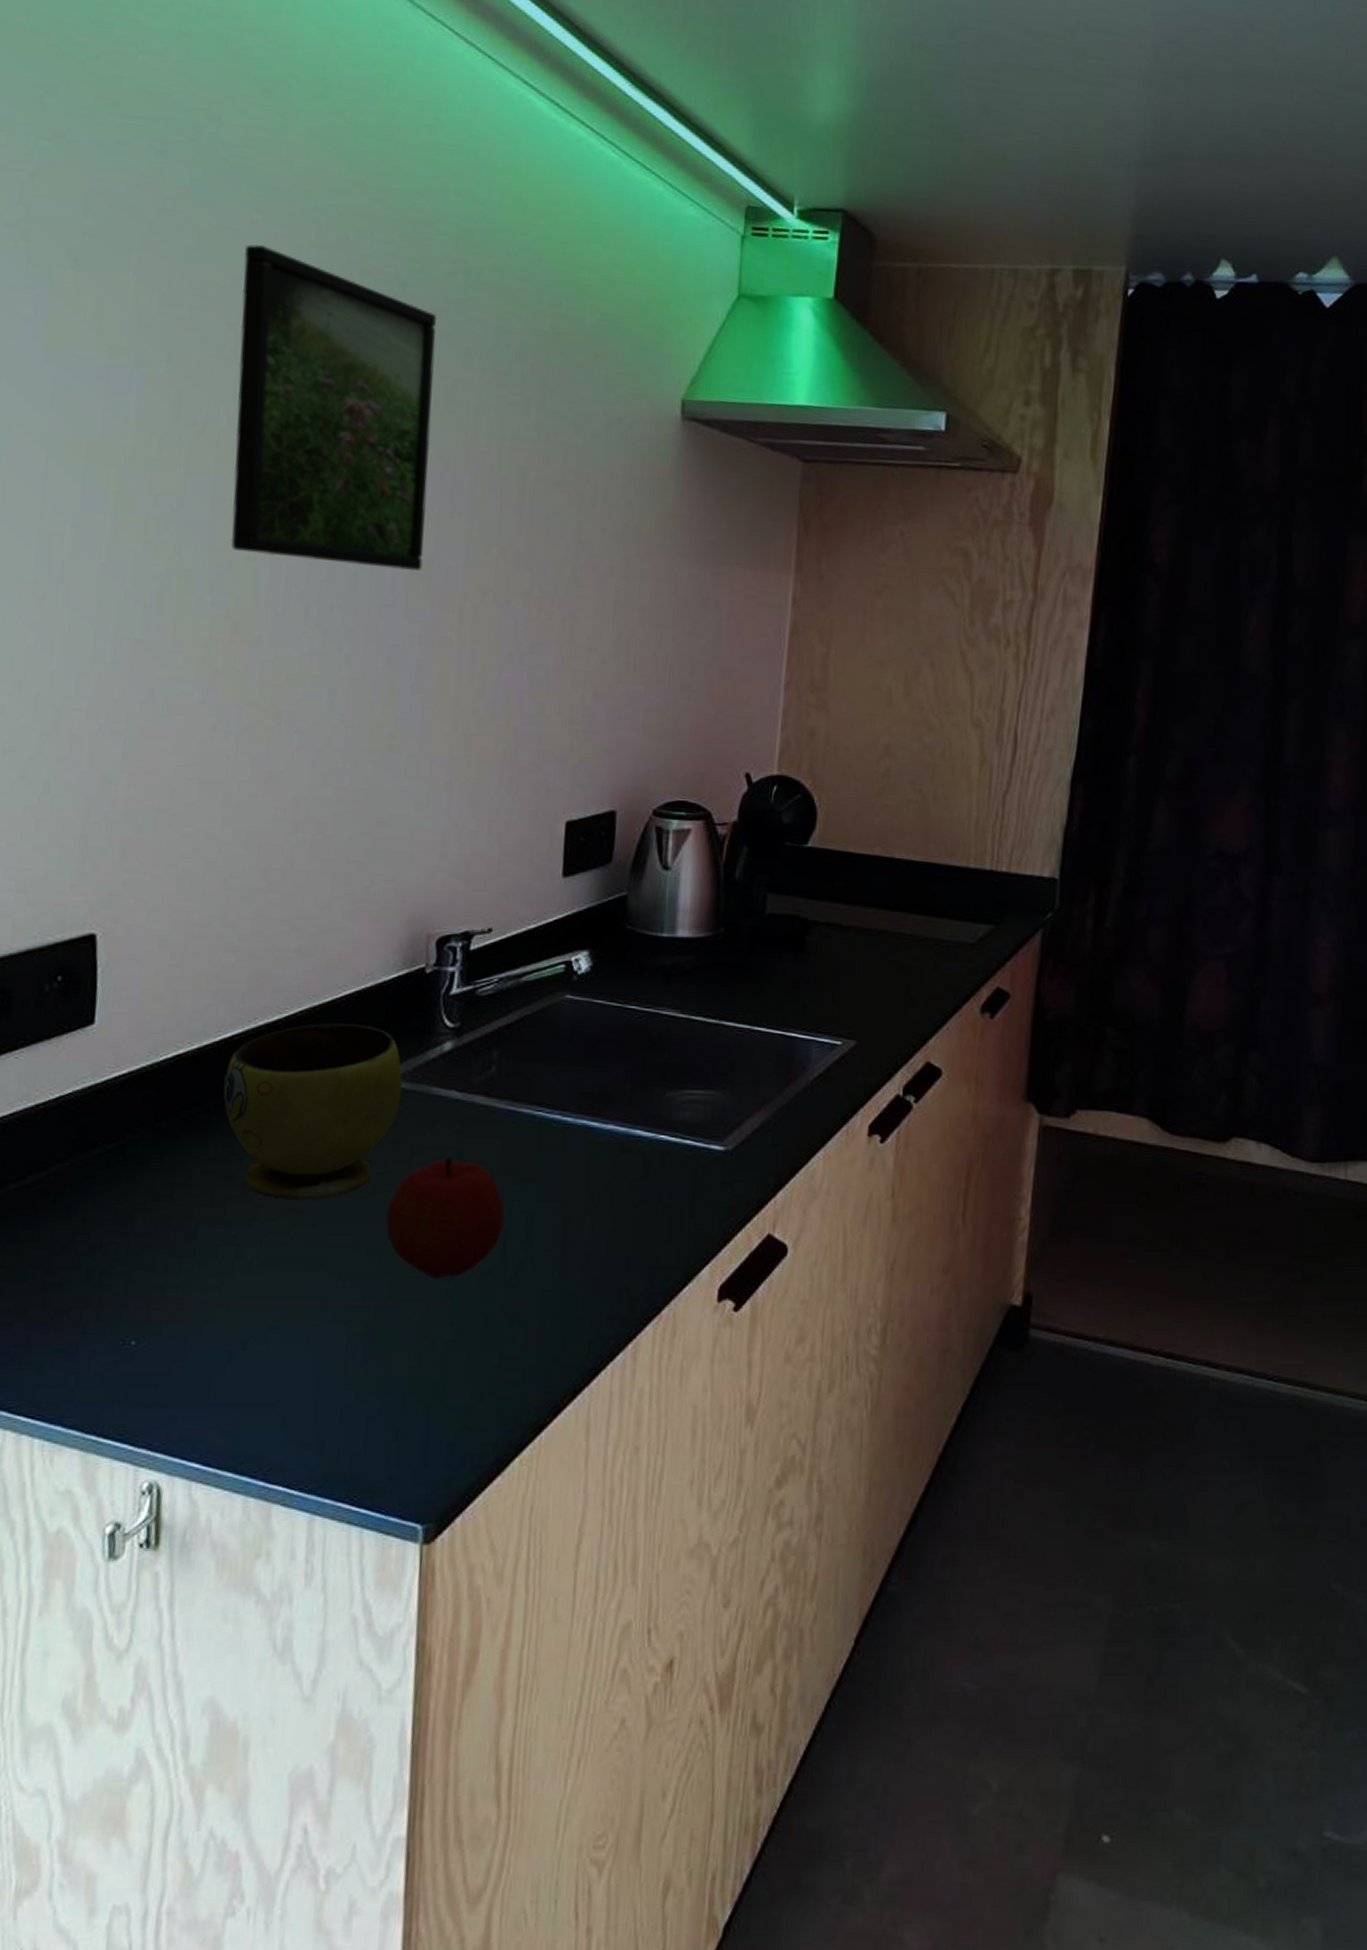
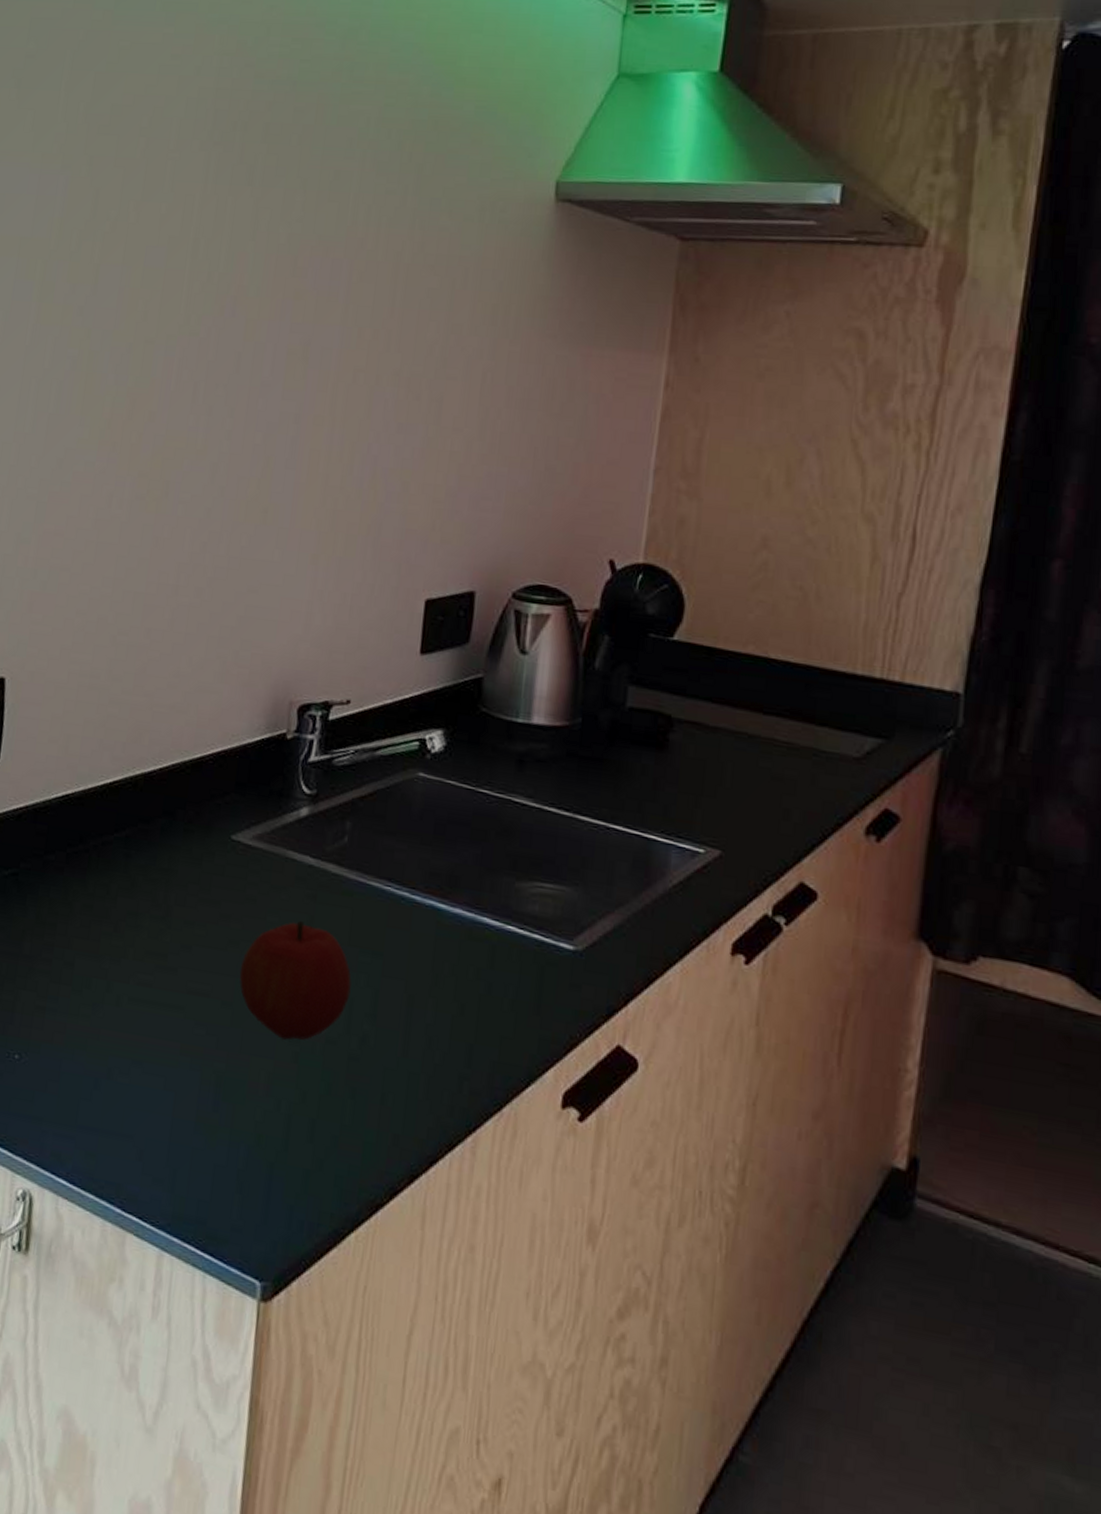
bowl: present [223,1022,403,1200] -> none [102,777,261,946]
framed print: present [230,244,436,571] -> none [133,56,323,353]

